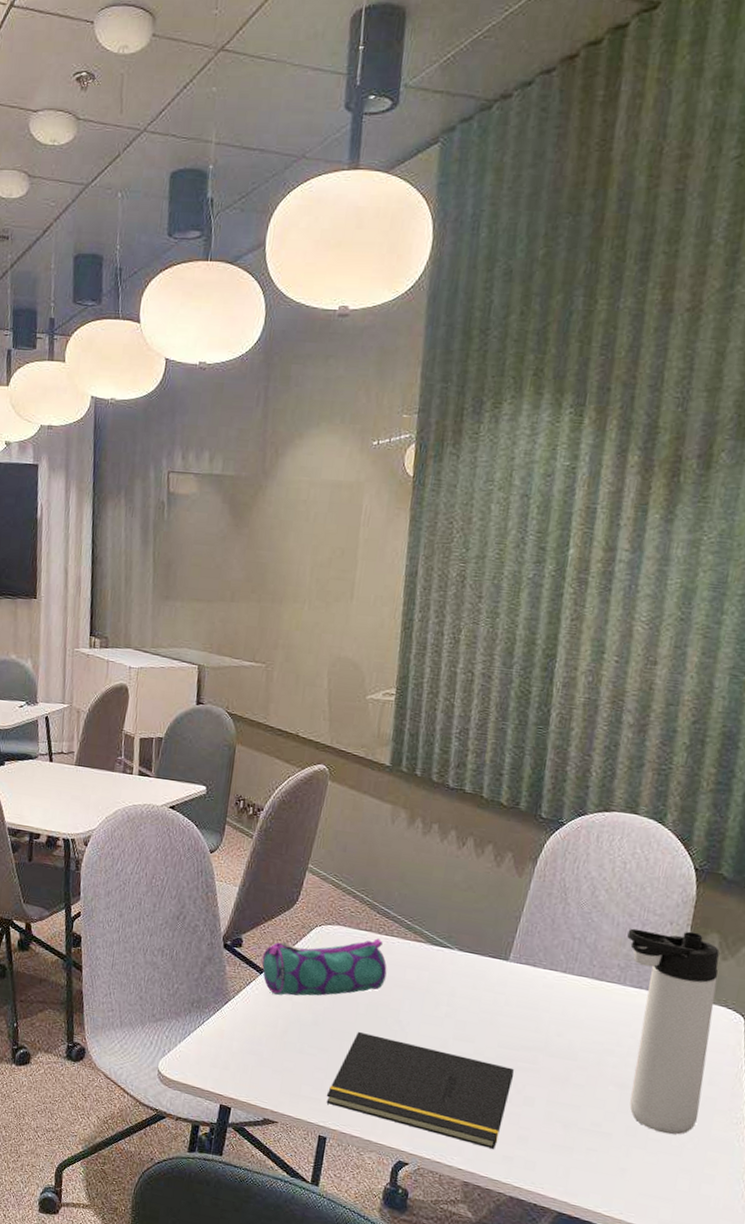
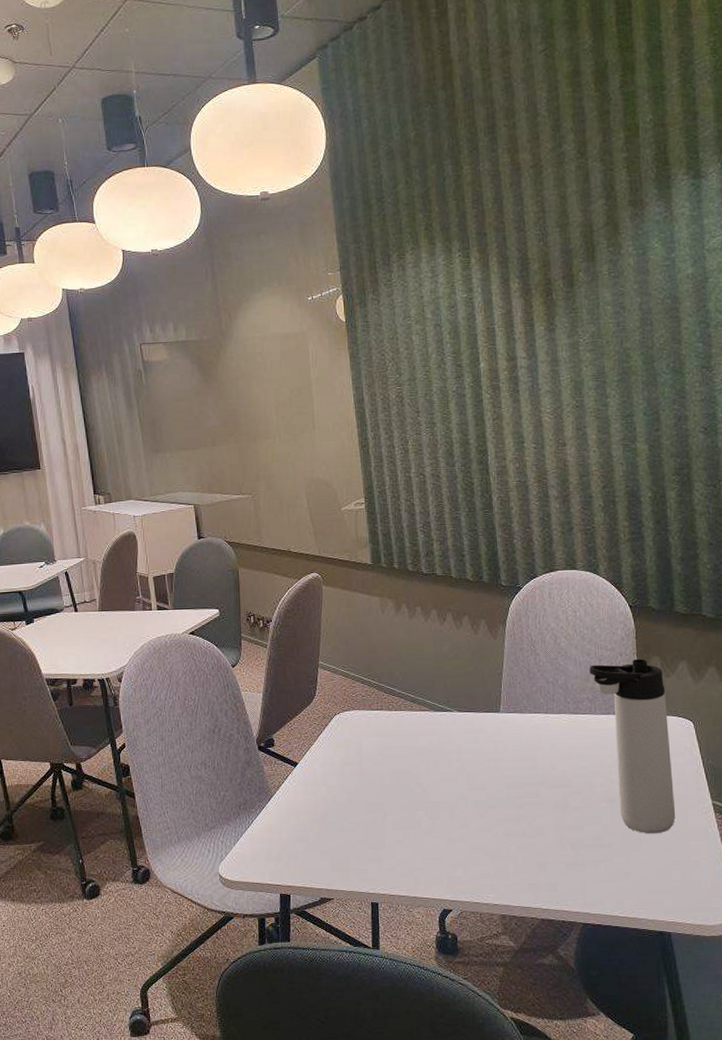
pencil case: present [261,938,387,996] -> none [294,715,402,784]
notepad: present [326,1032,514,1149] -> none [371,801,524,880]

